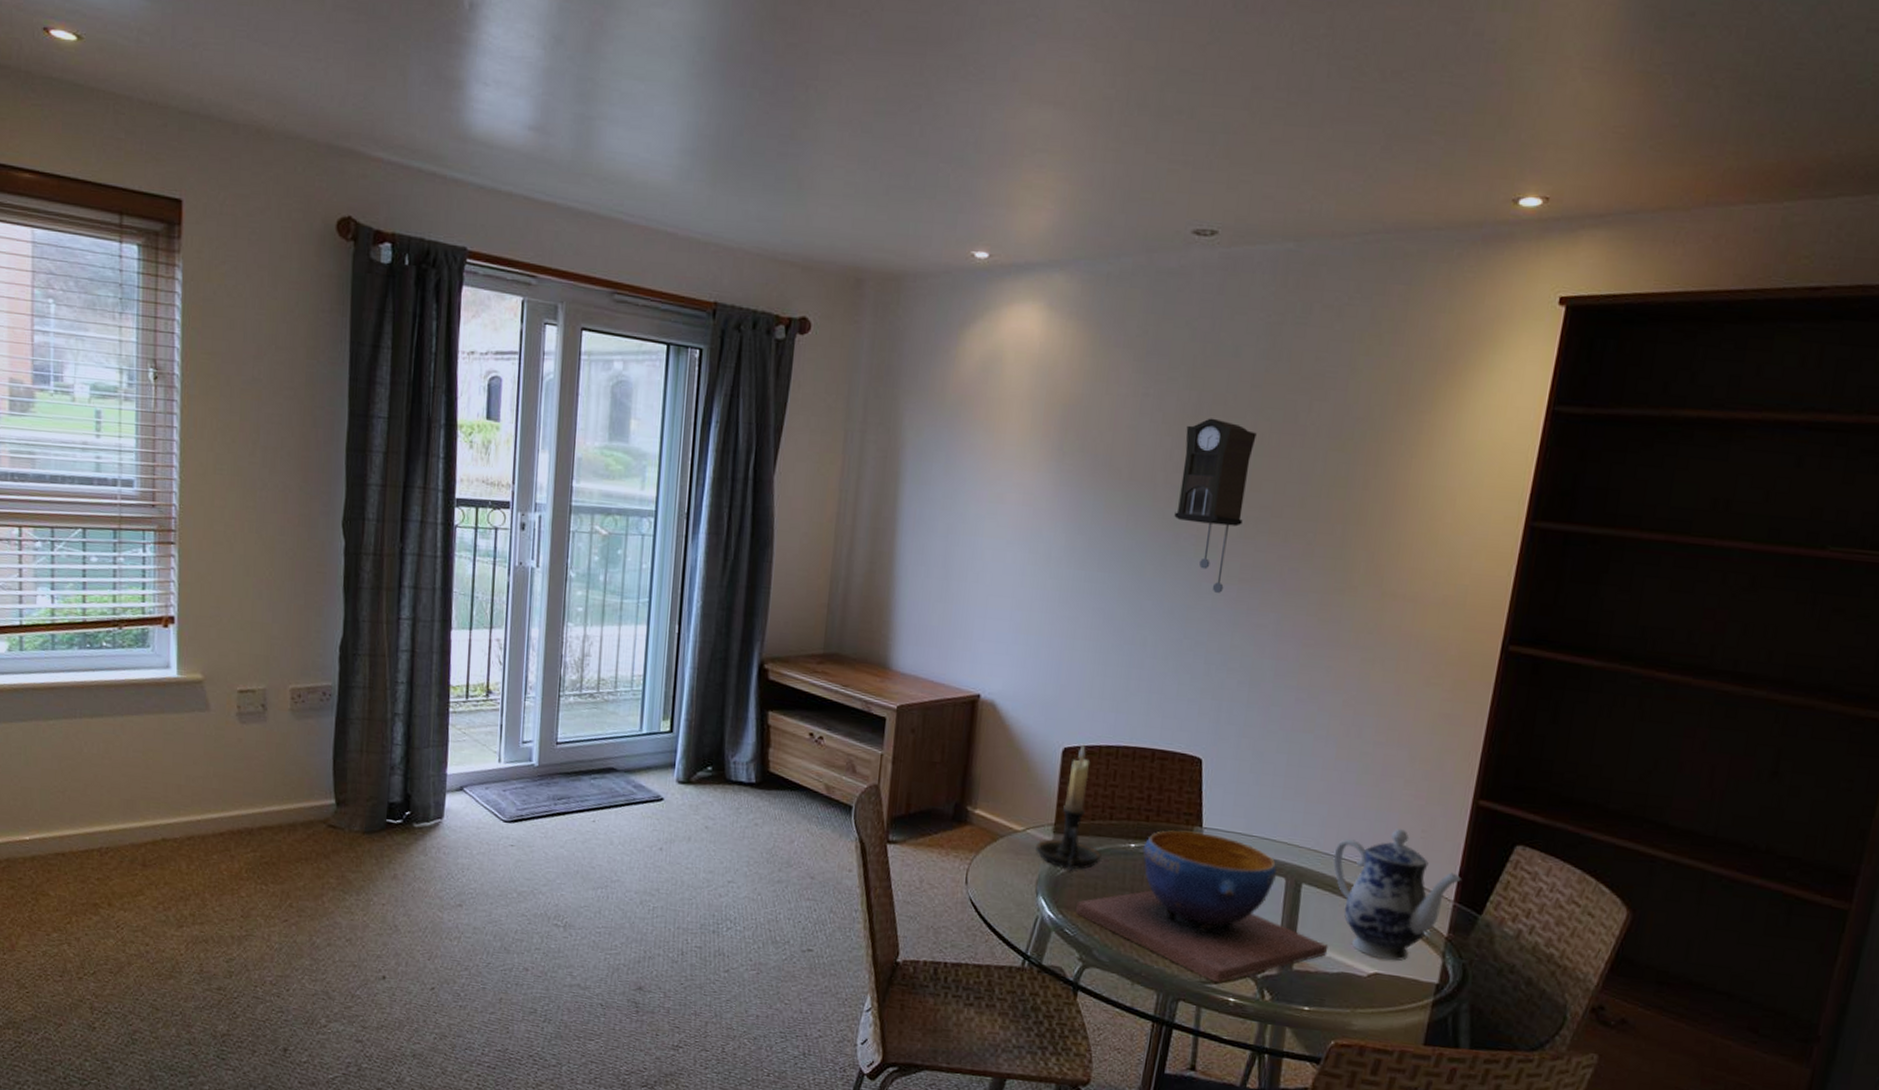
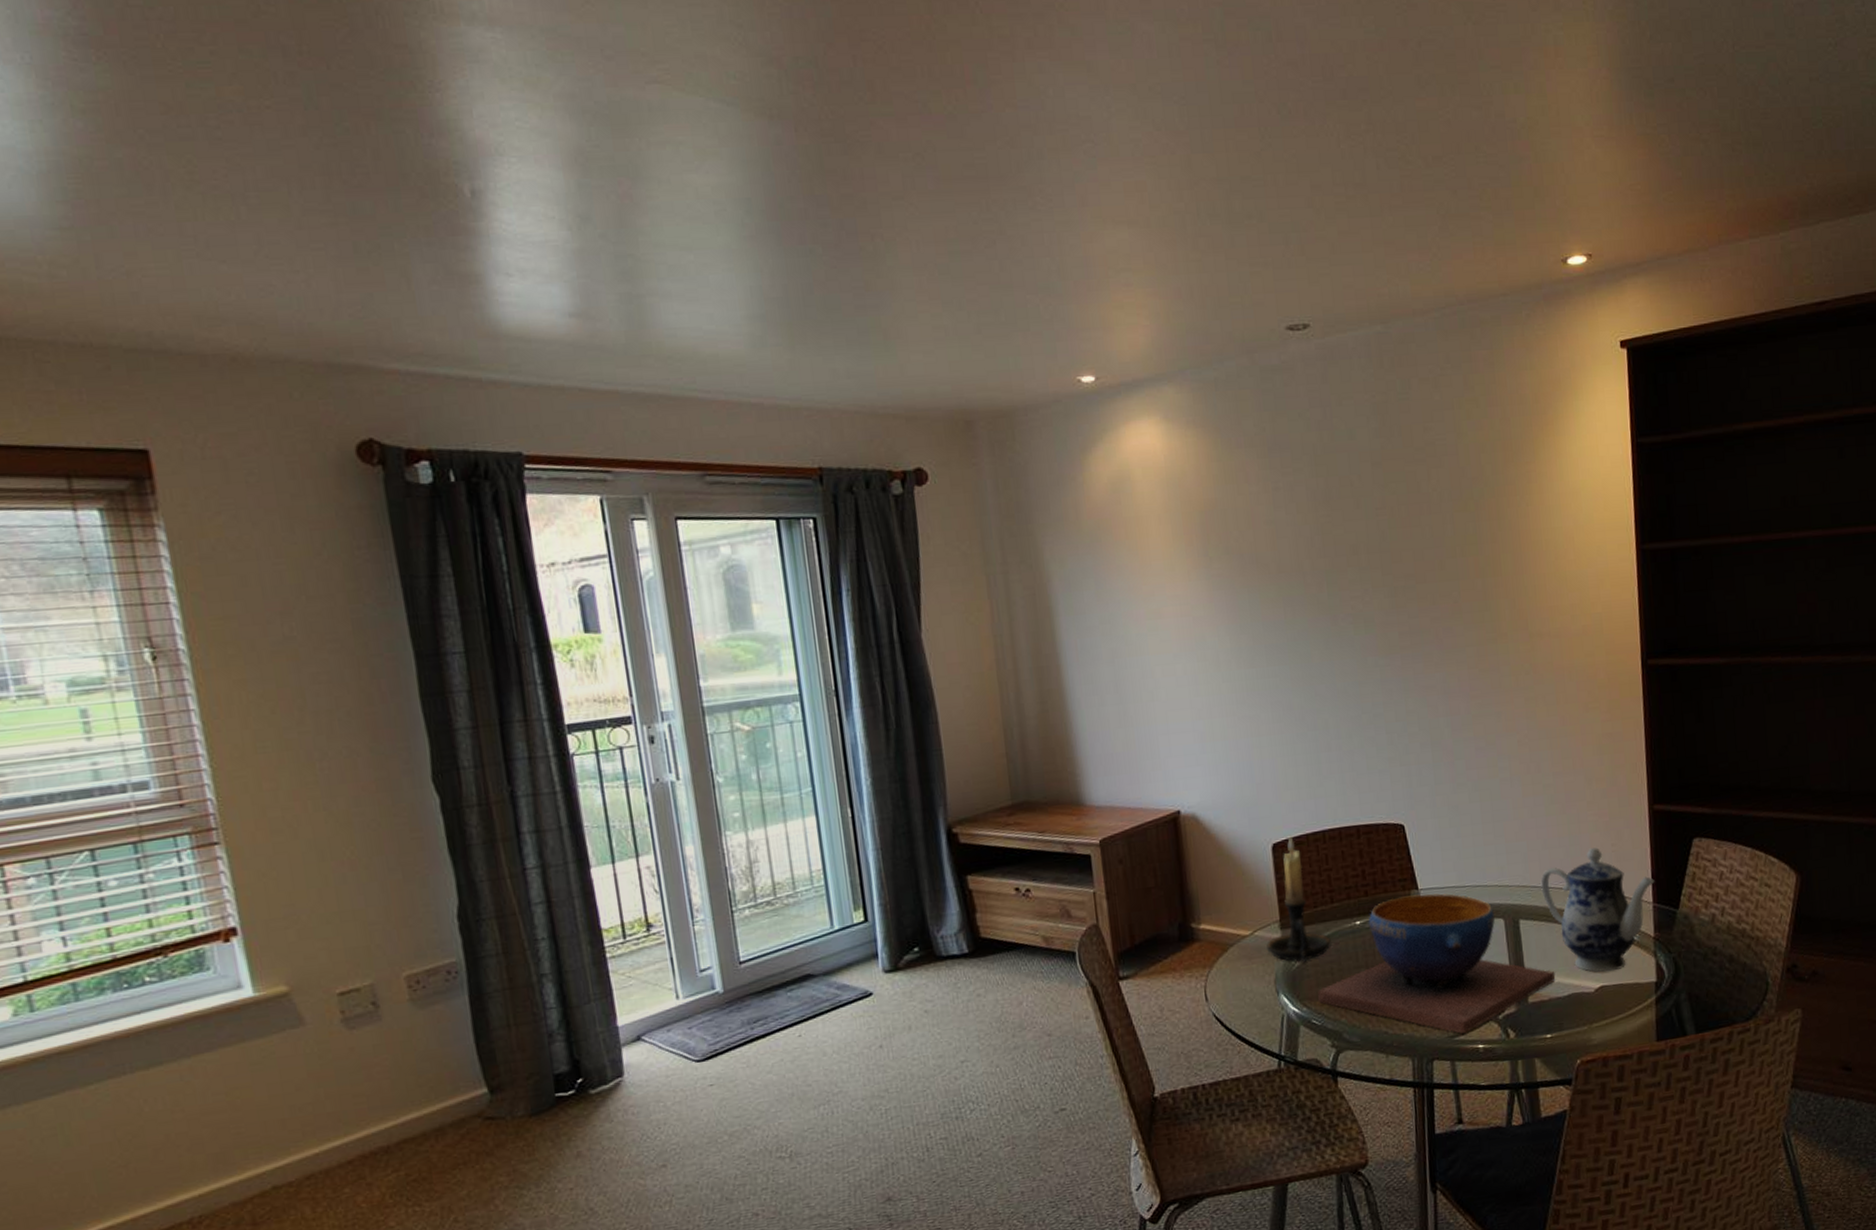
pendulum clock: present [1174,418,1257,593] -> none [1321,500,1392,665]

